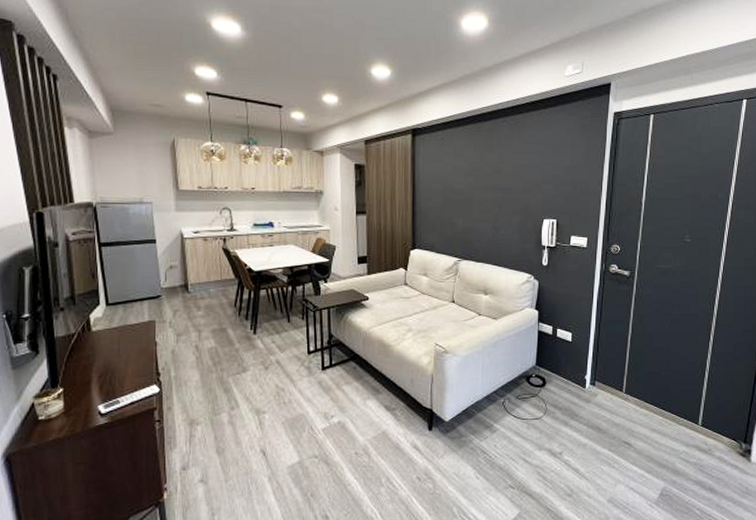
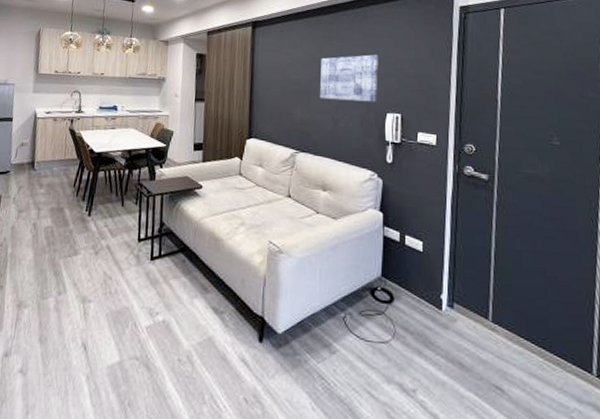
wall art: none [480,162,537,209] -> present [319,54,379,102]

